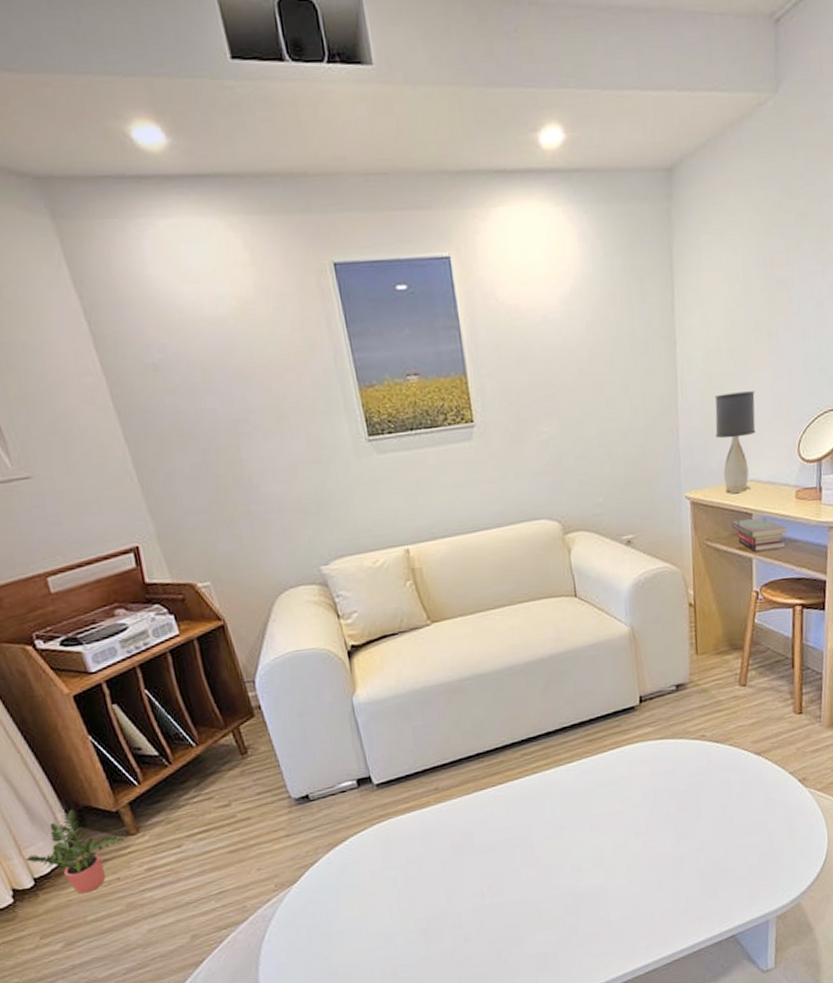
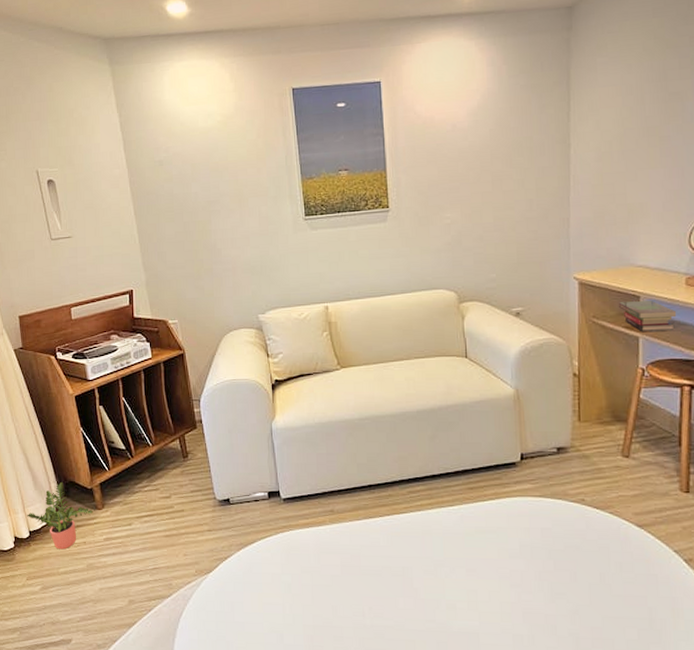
table lamp: present [715,391,756,494] -> none [605,187,646,278]

